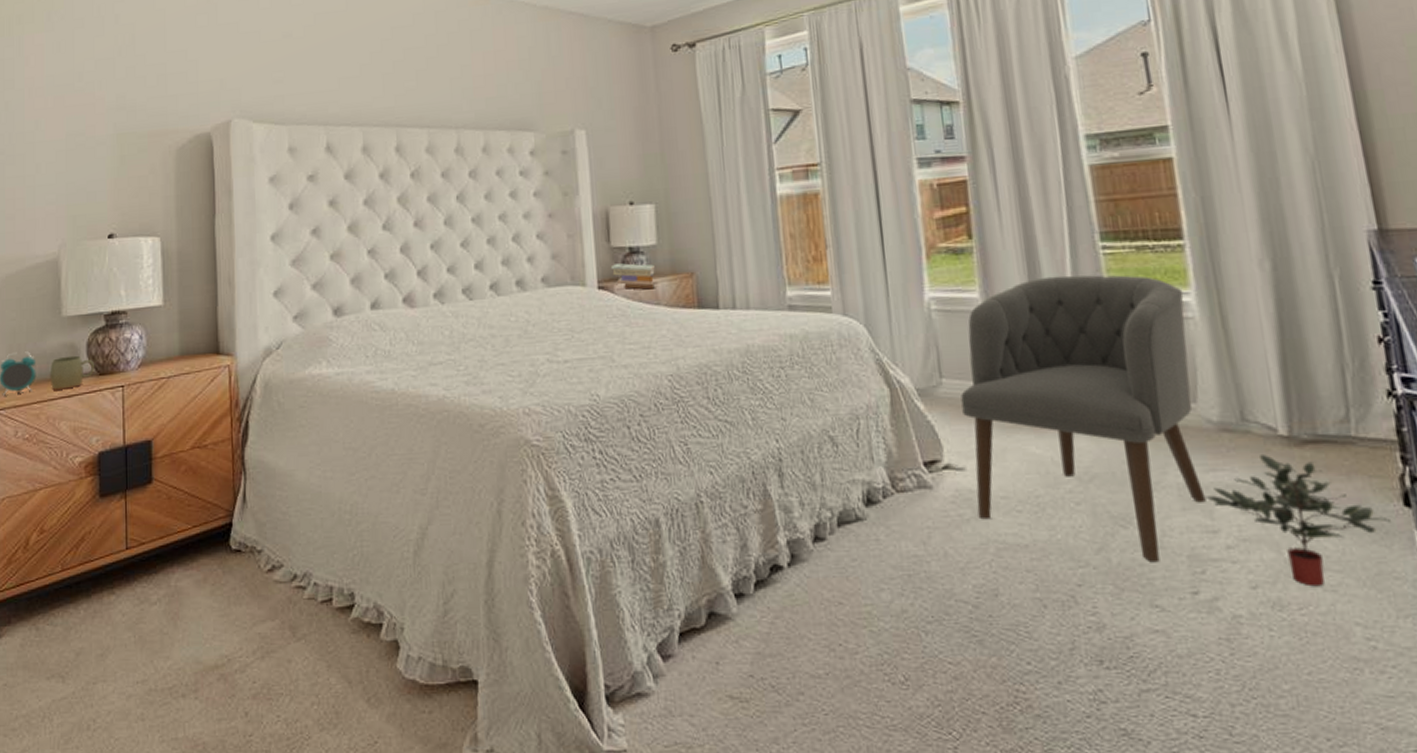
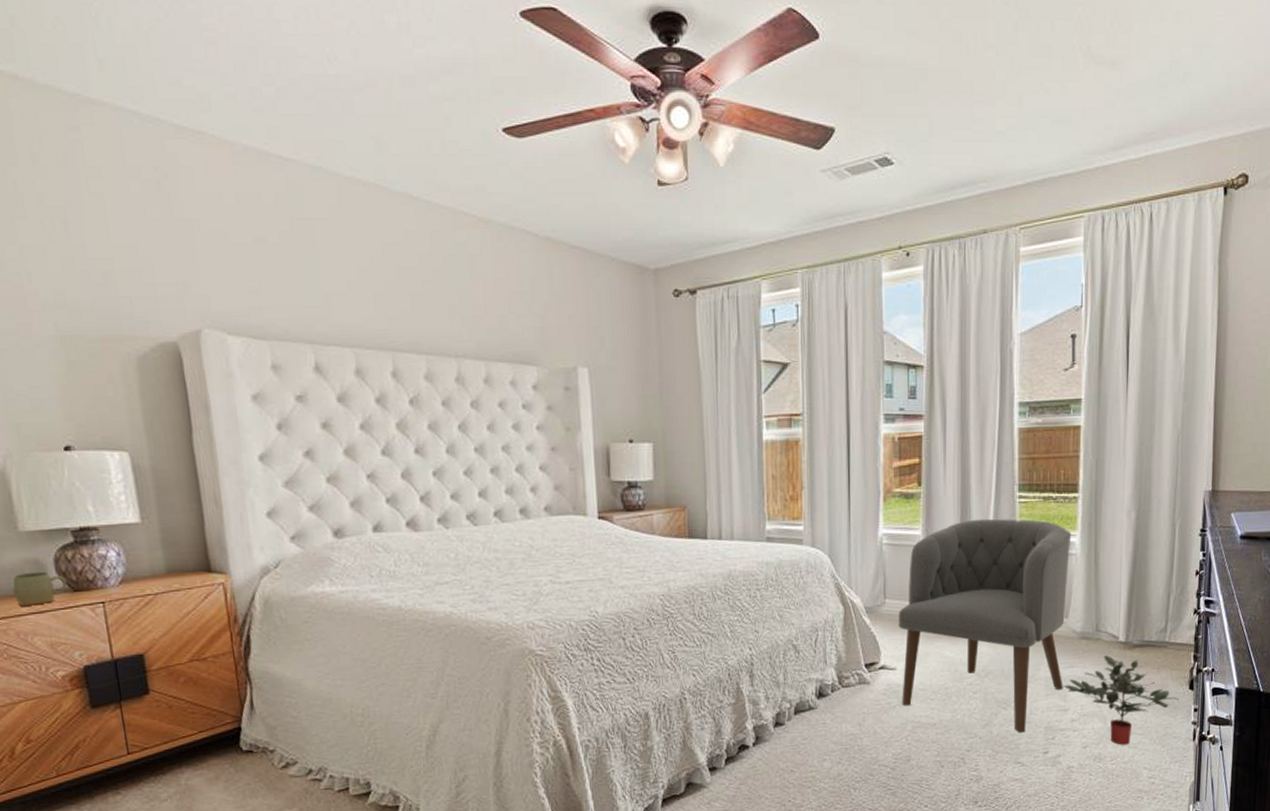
books: present [610,263,655,290] -> none [610,496,651,521]

